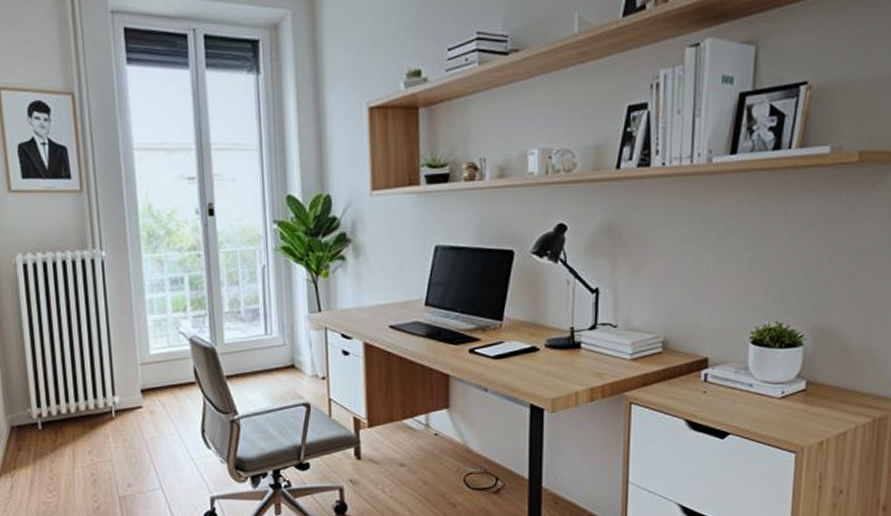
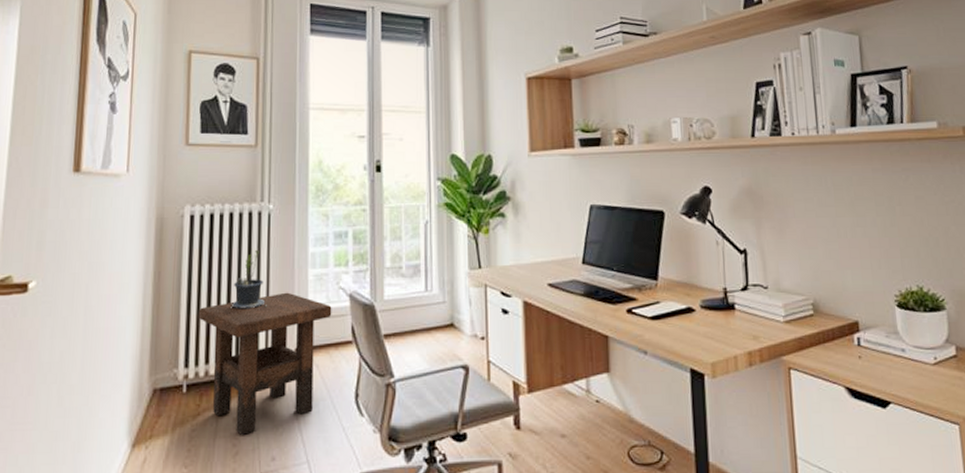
side table: none [43,337,174,465] -> present [198,292,332,435]
potted plant: none [74,296,109,354] -> present [231,249,267,309]

